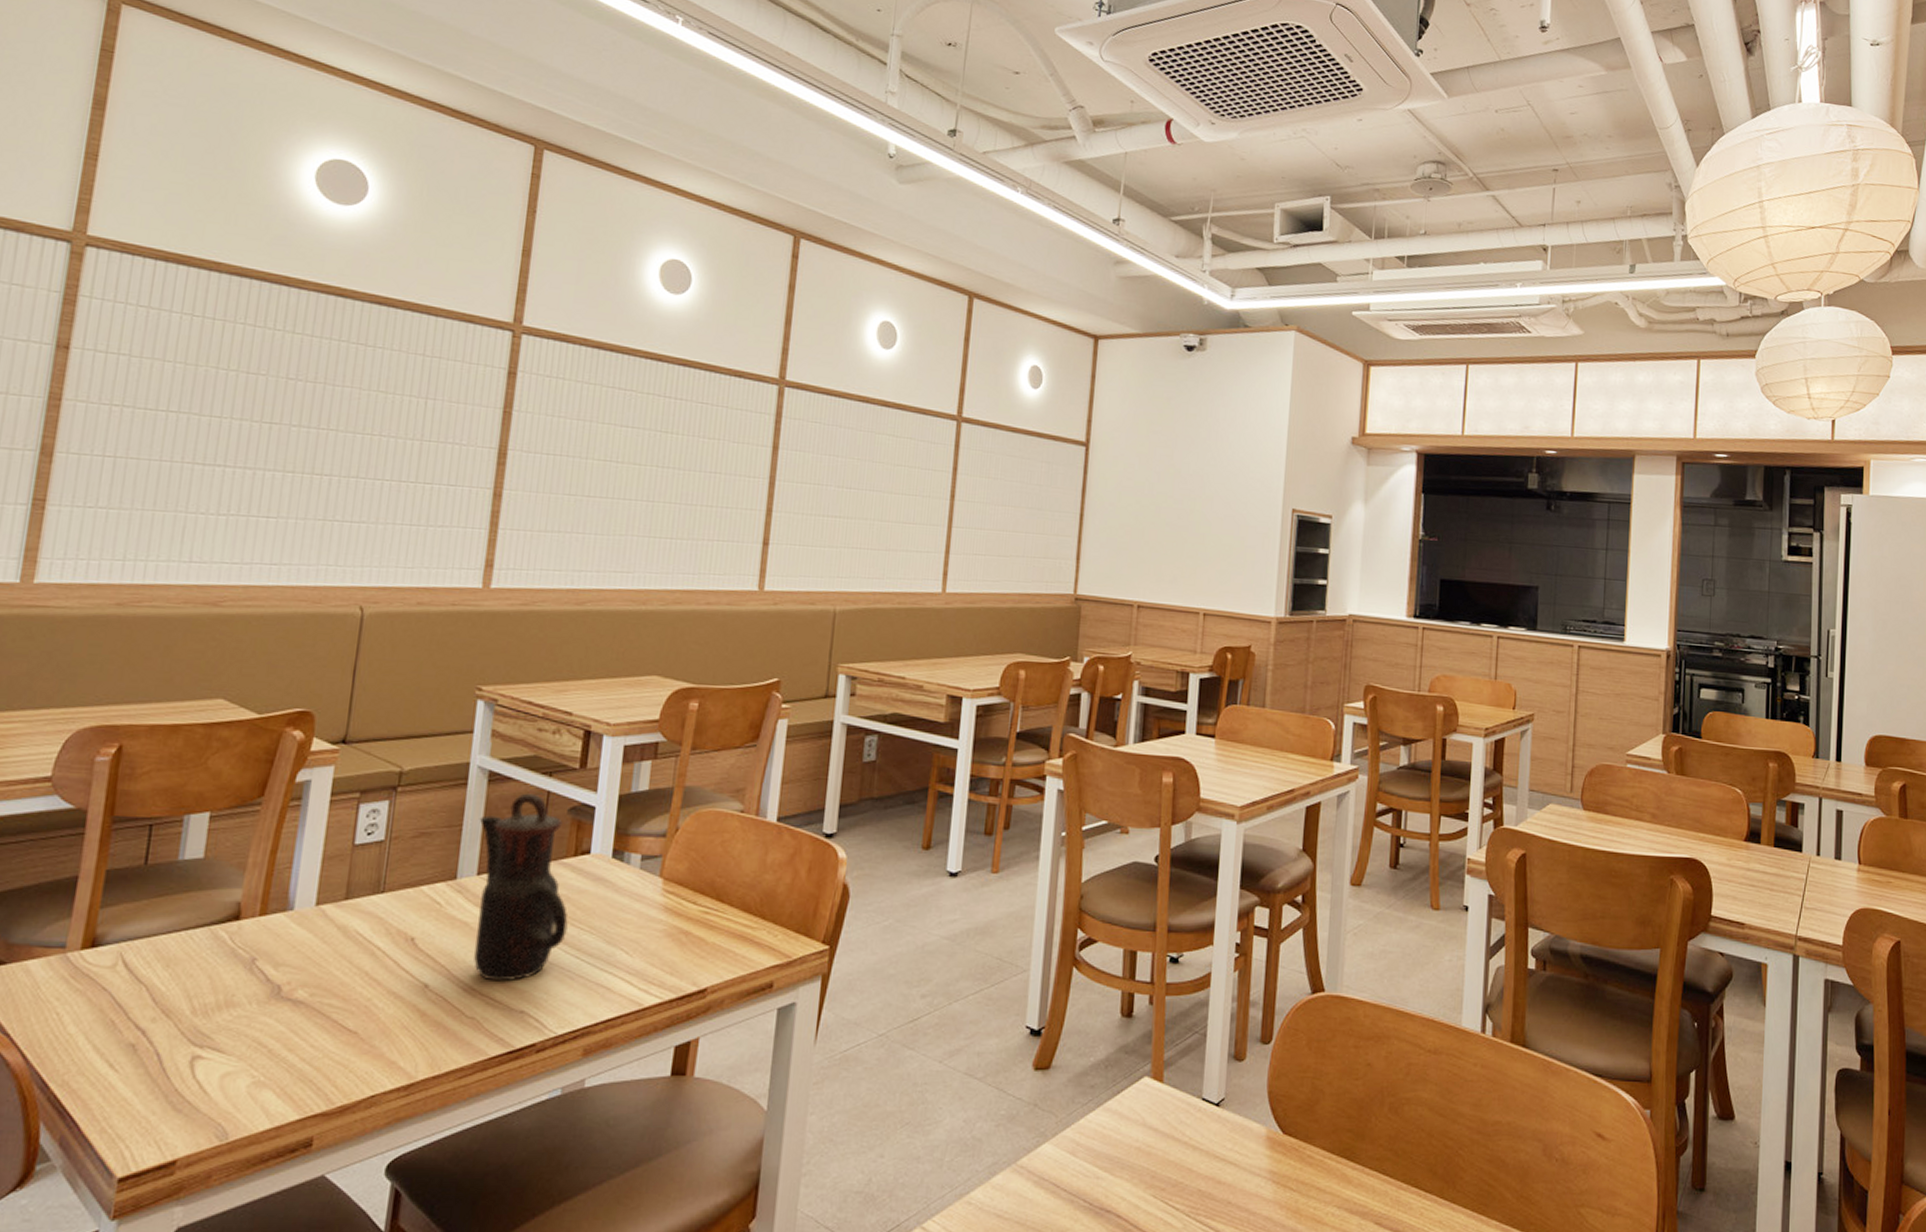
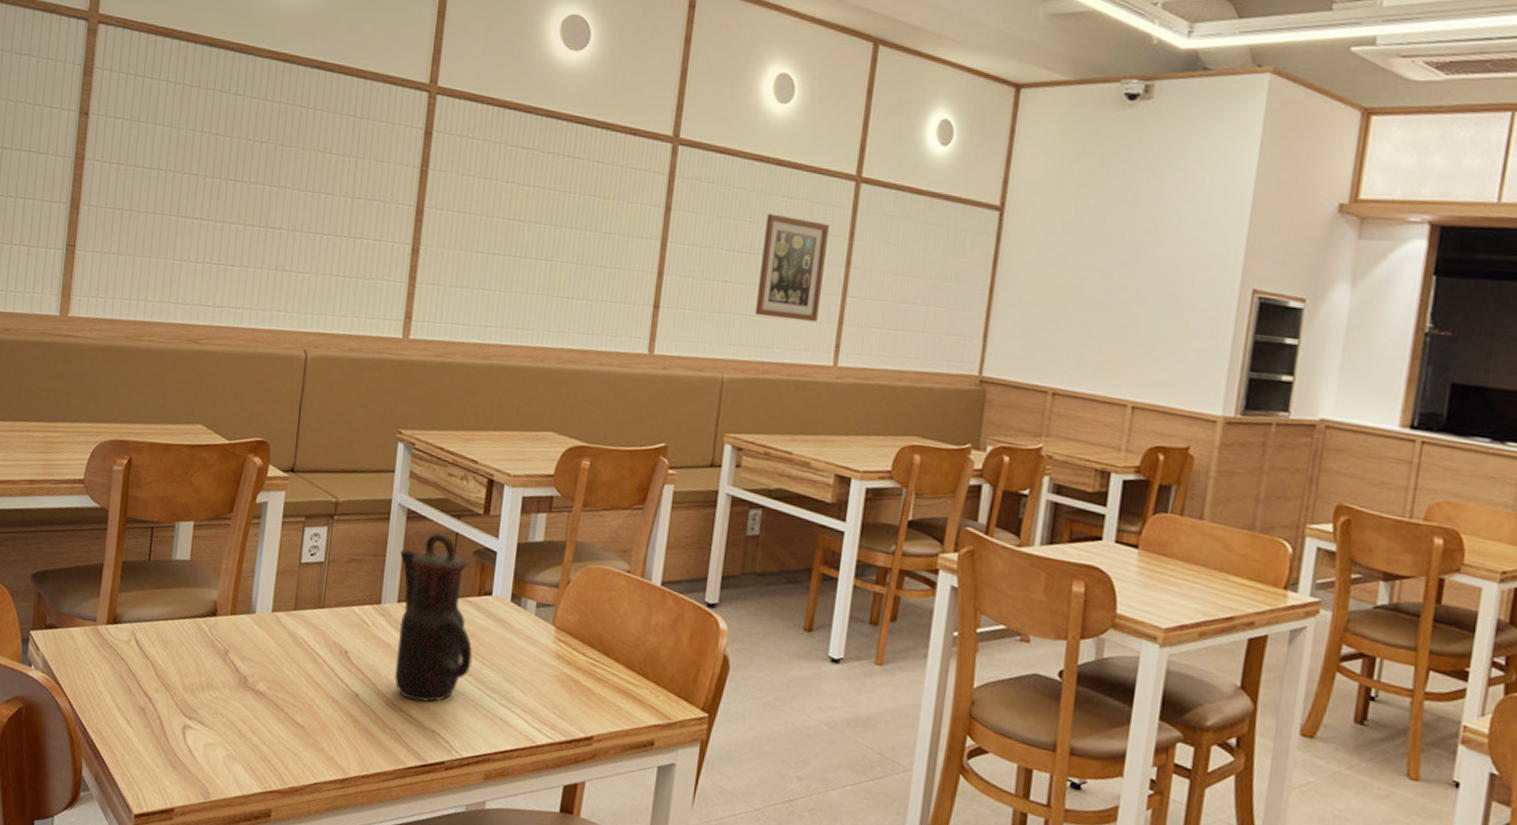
wall art: none [866,451,934,553] -> present [755,213,829,323]

